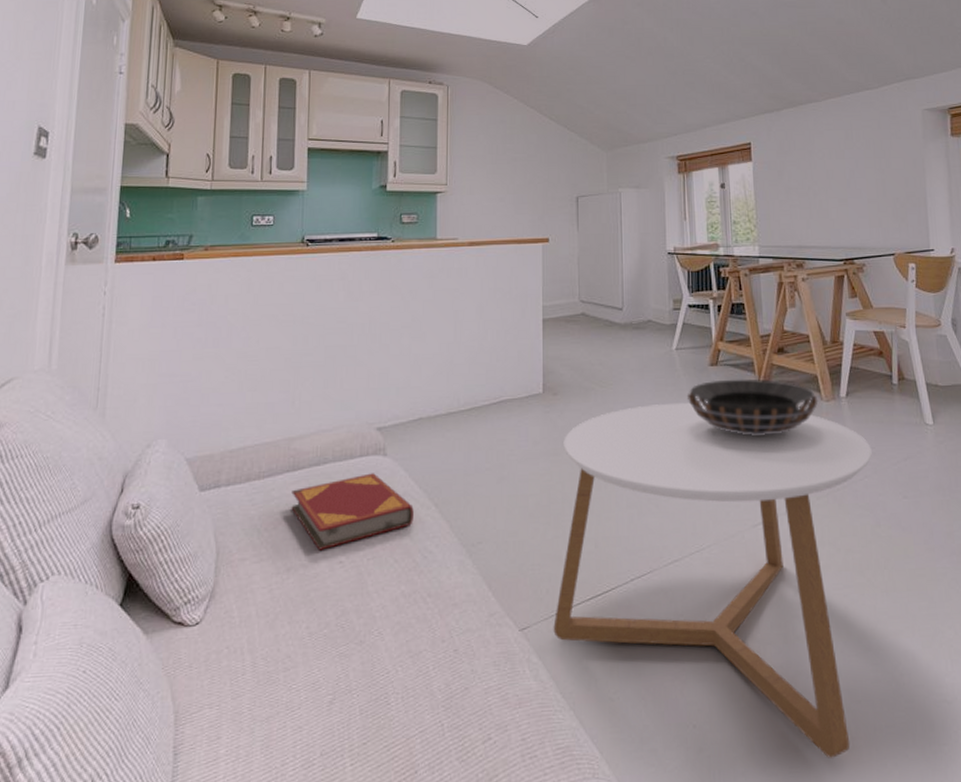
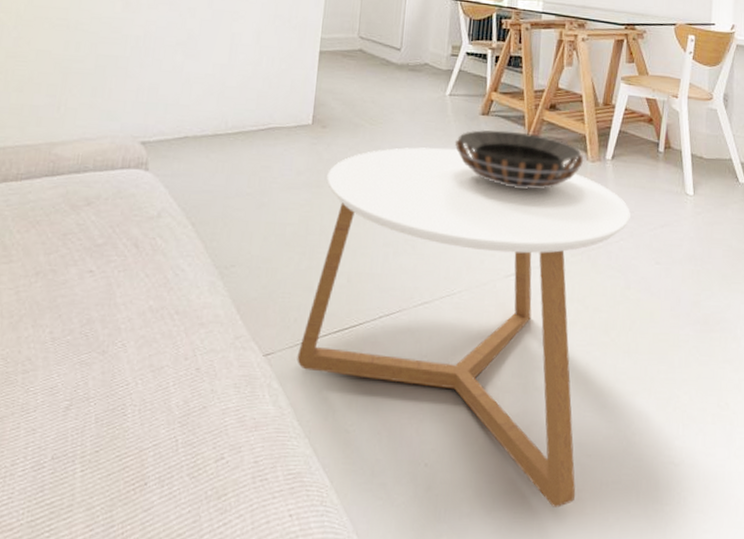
hardback book: present [291,473,414,550] -> none [46,186,170,258]

